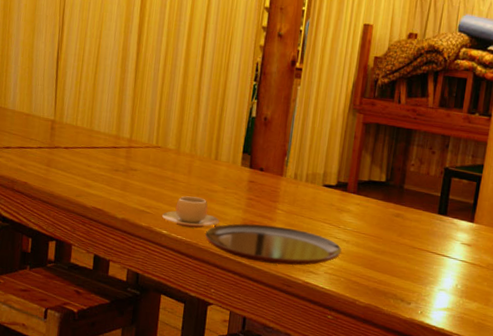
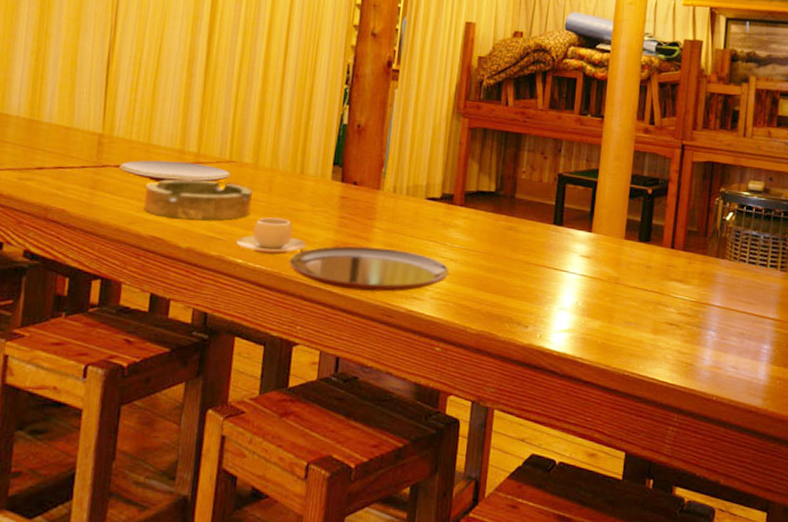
plate: none [68,143,157,164] -> present [119,160,231,183]
ashtray: none [88,161,175,197] -> present [143,179,253,220]

